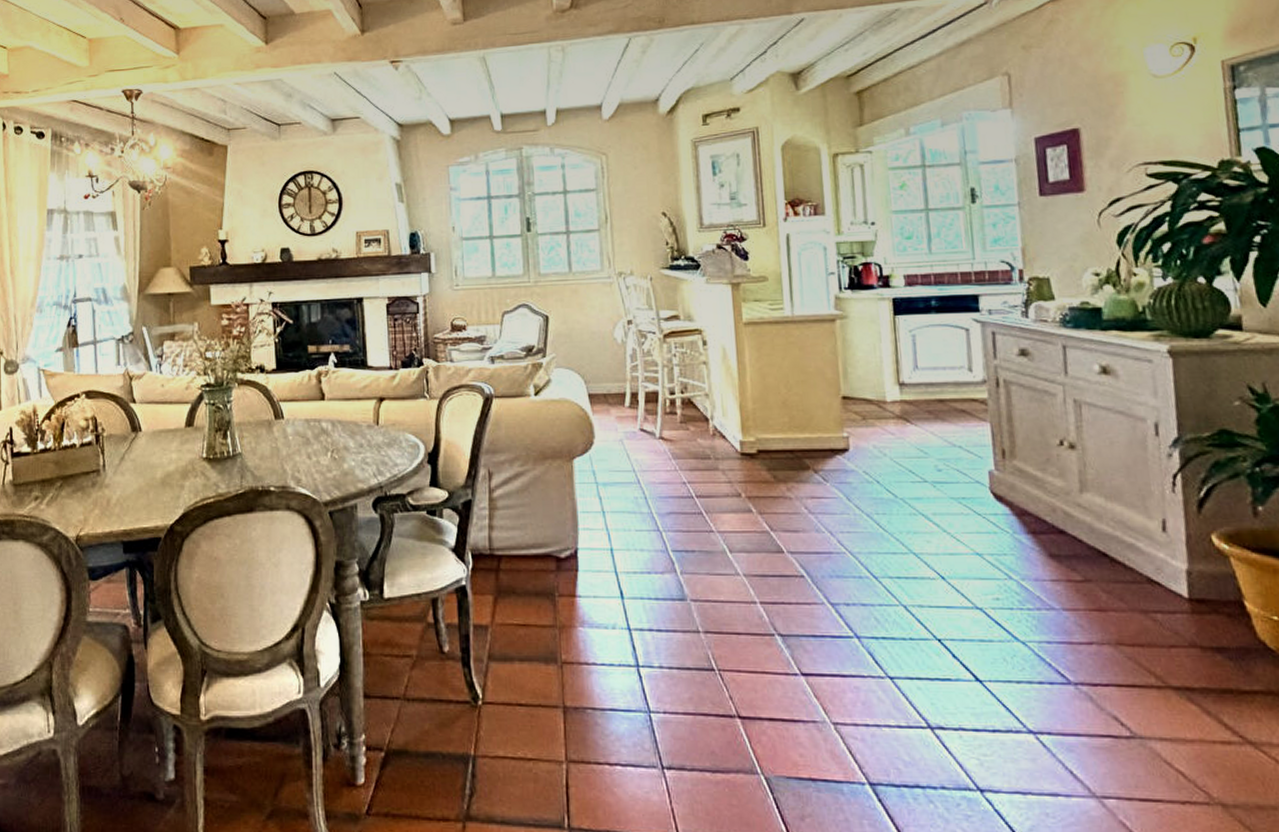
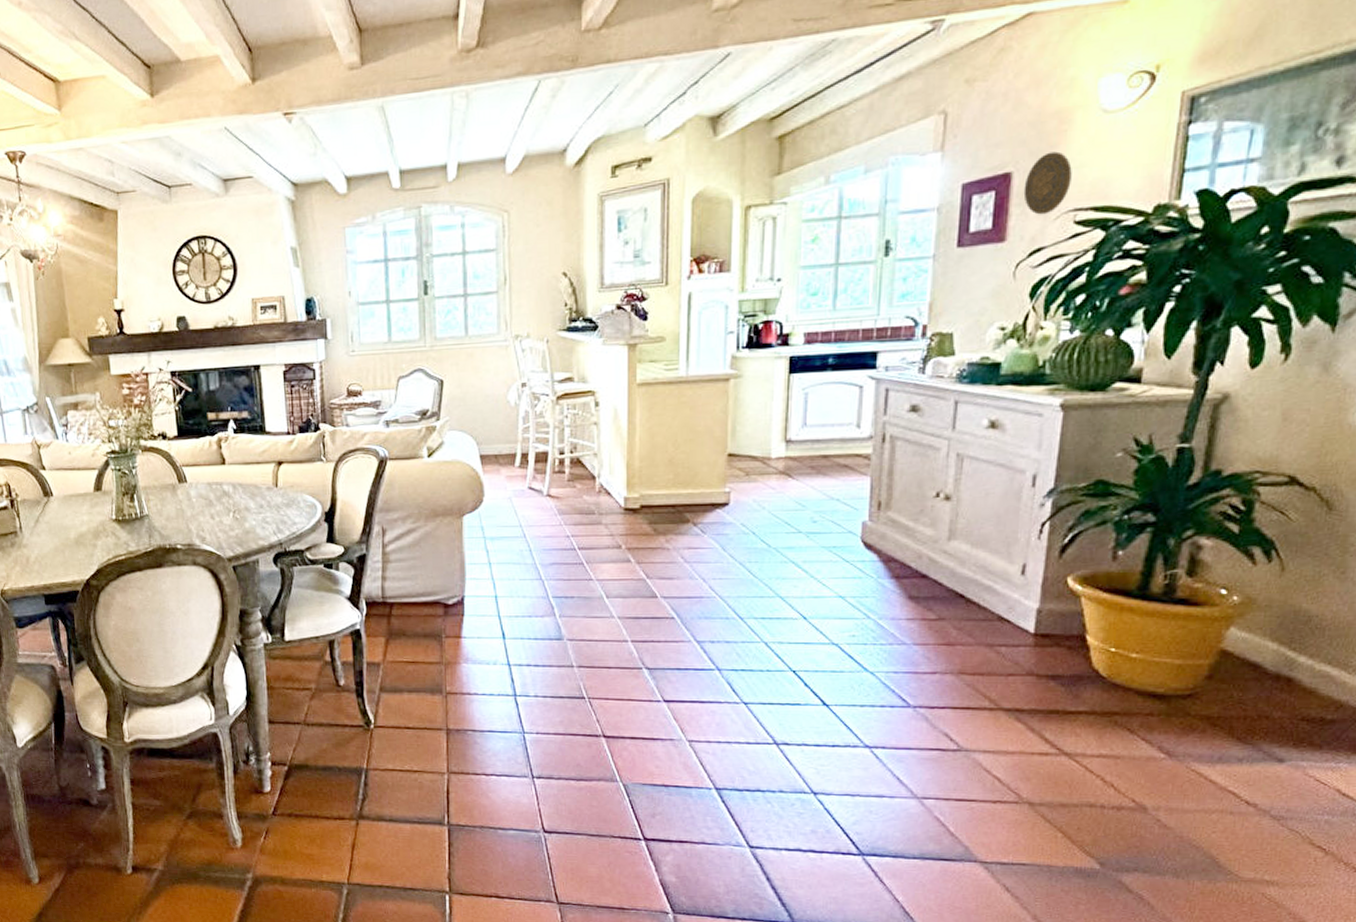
decorative plate: none [1092,110,1137,168] -> present [1023,151,1072,215]

